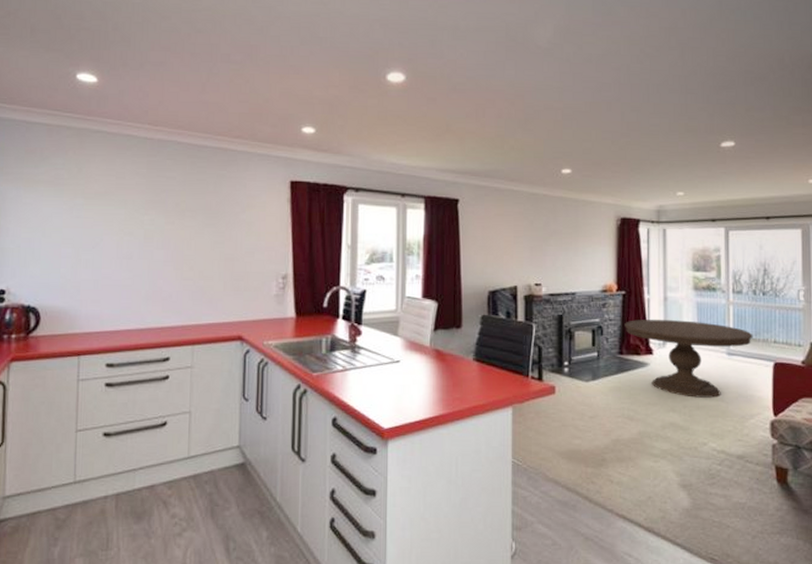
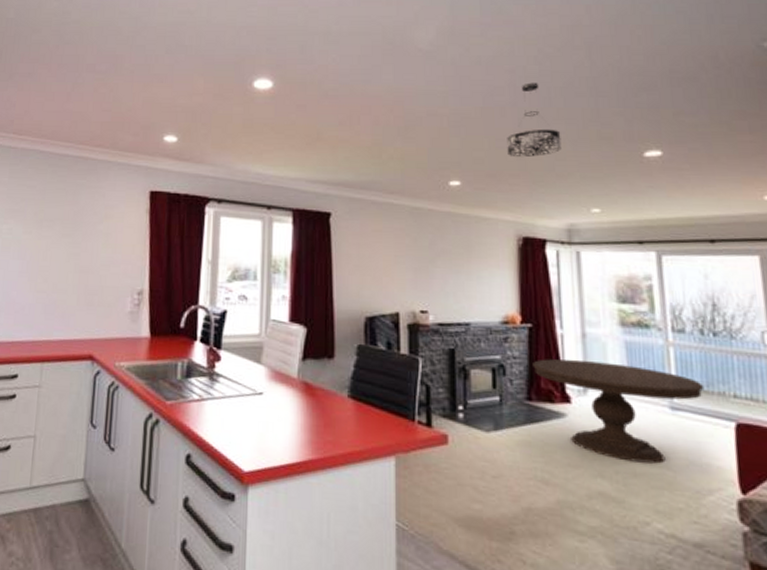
pendant light: none [611,80,656,148] -> present [507,82,562,158]

